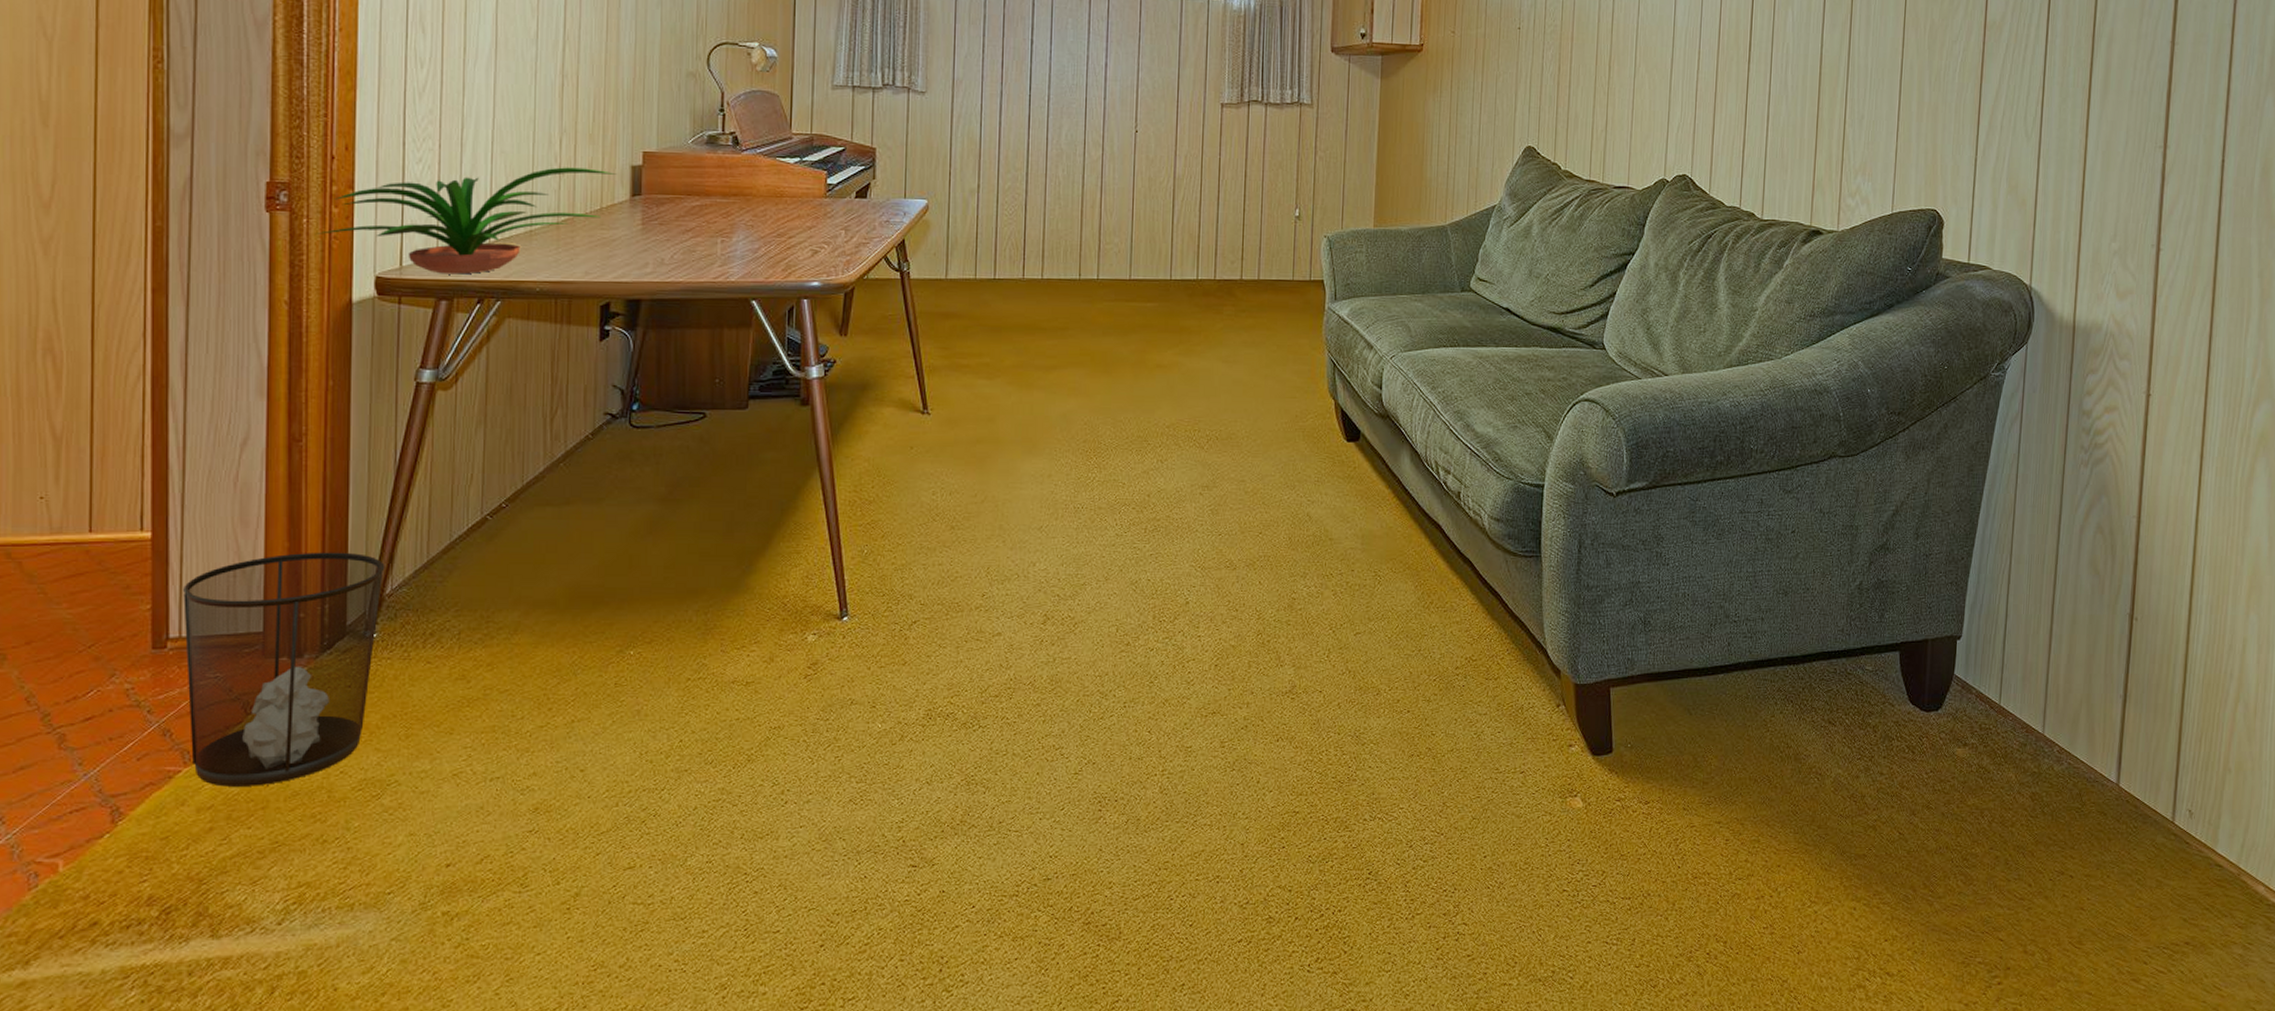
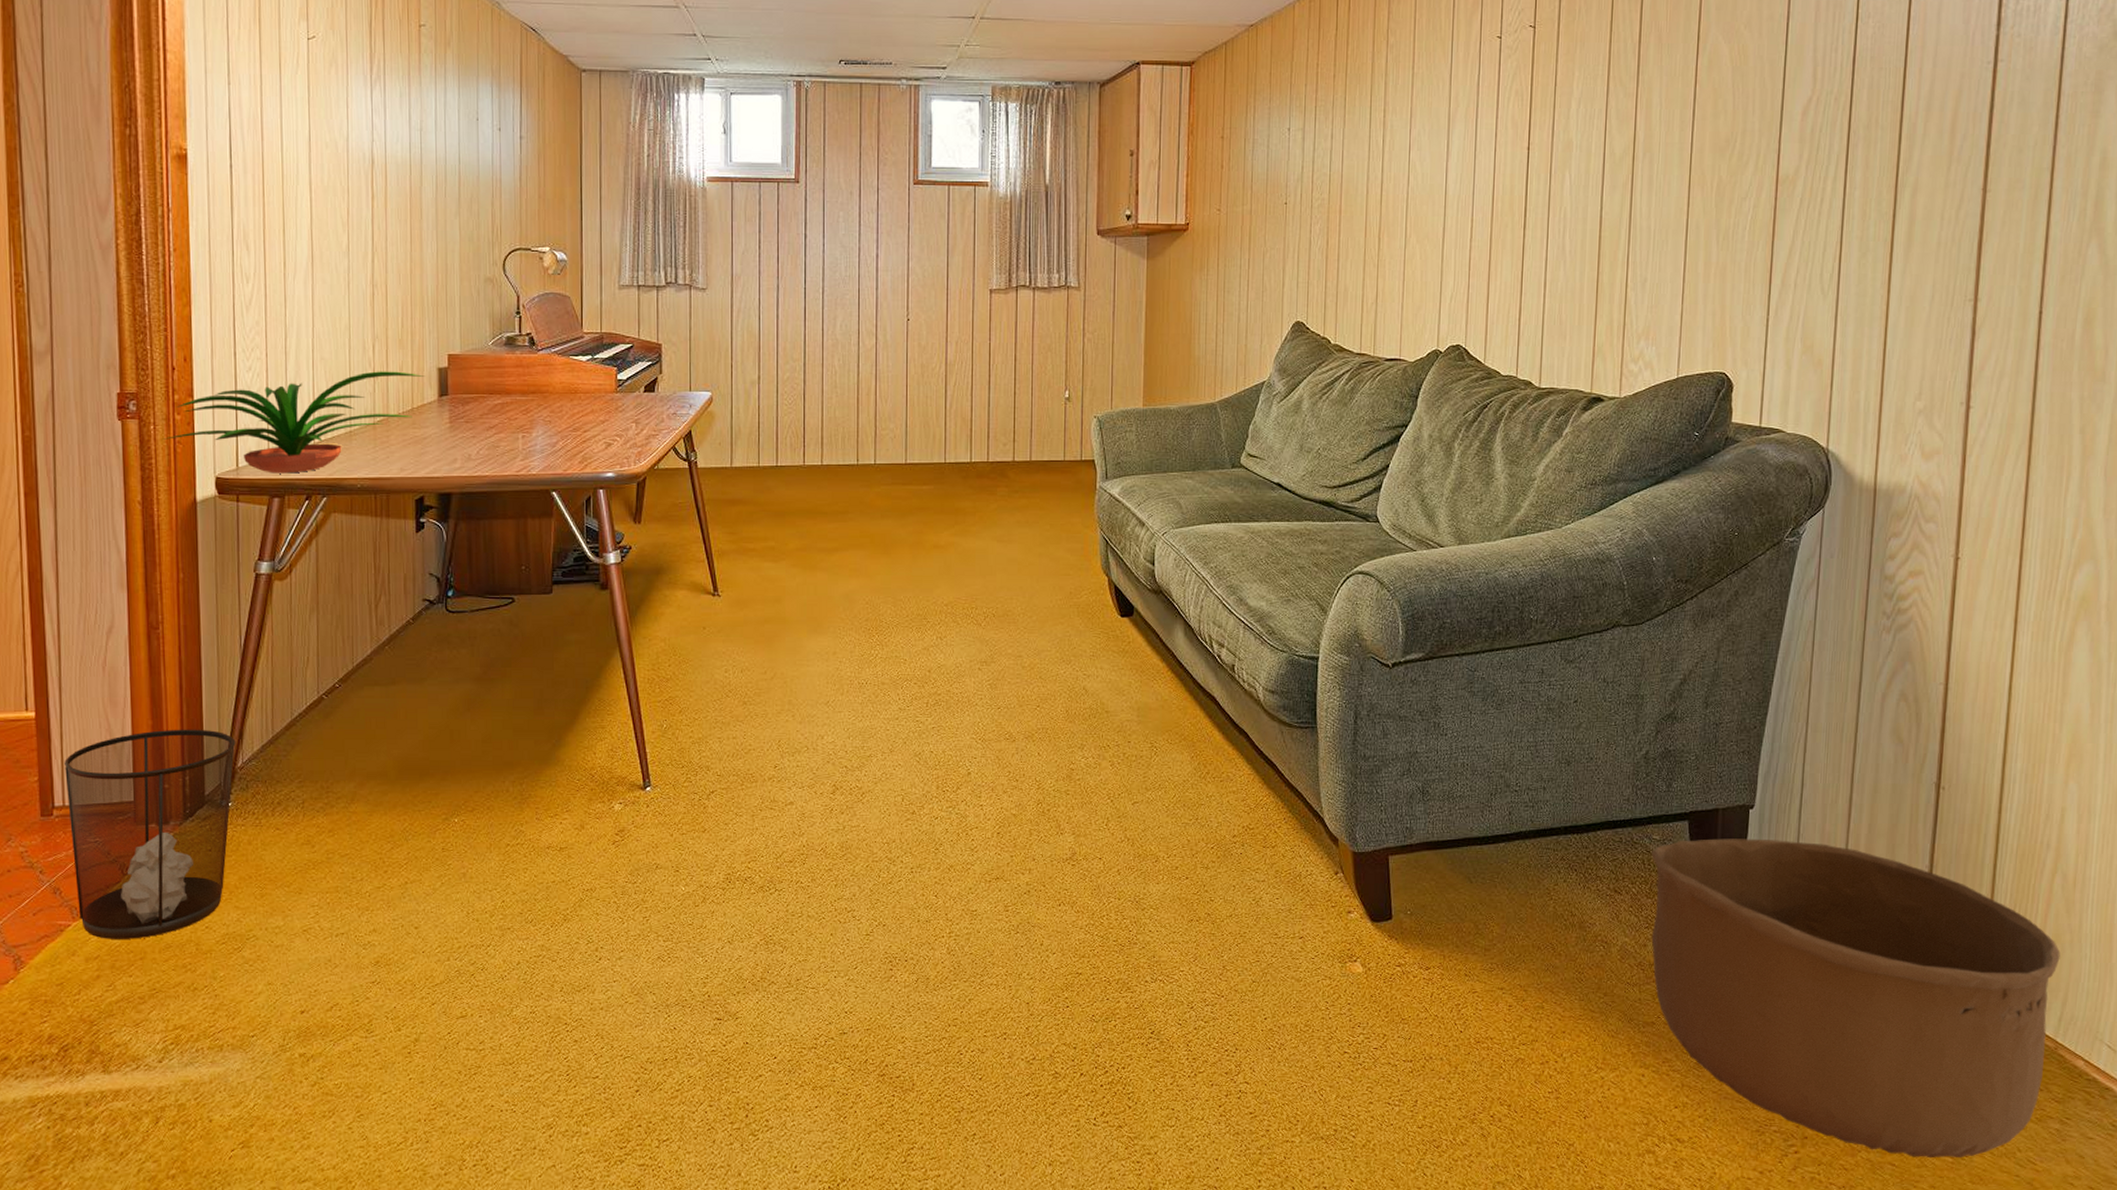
basket: none [1863,669,2243,986] -> present [1651,838,2061,1159]

